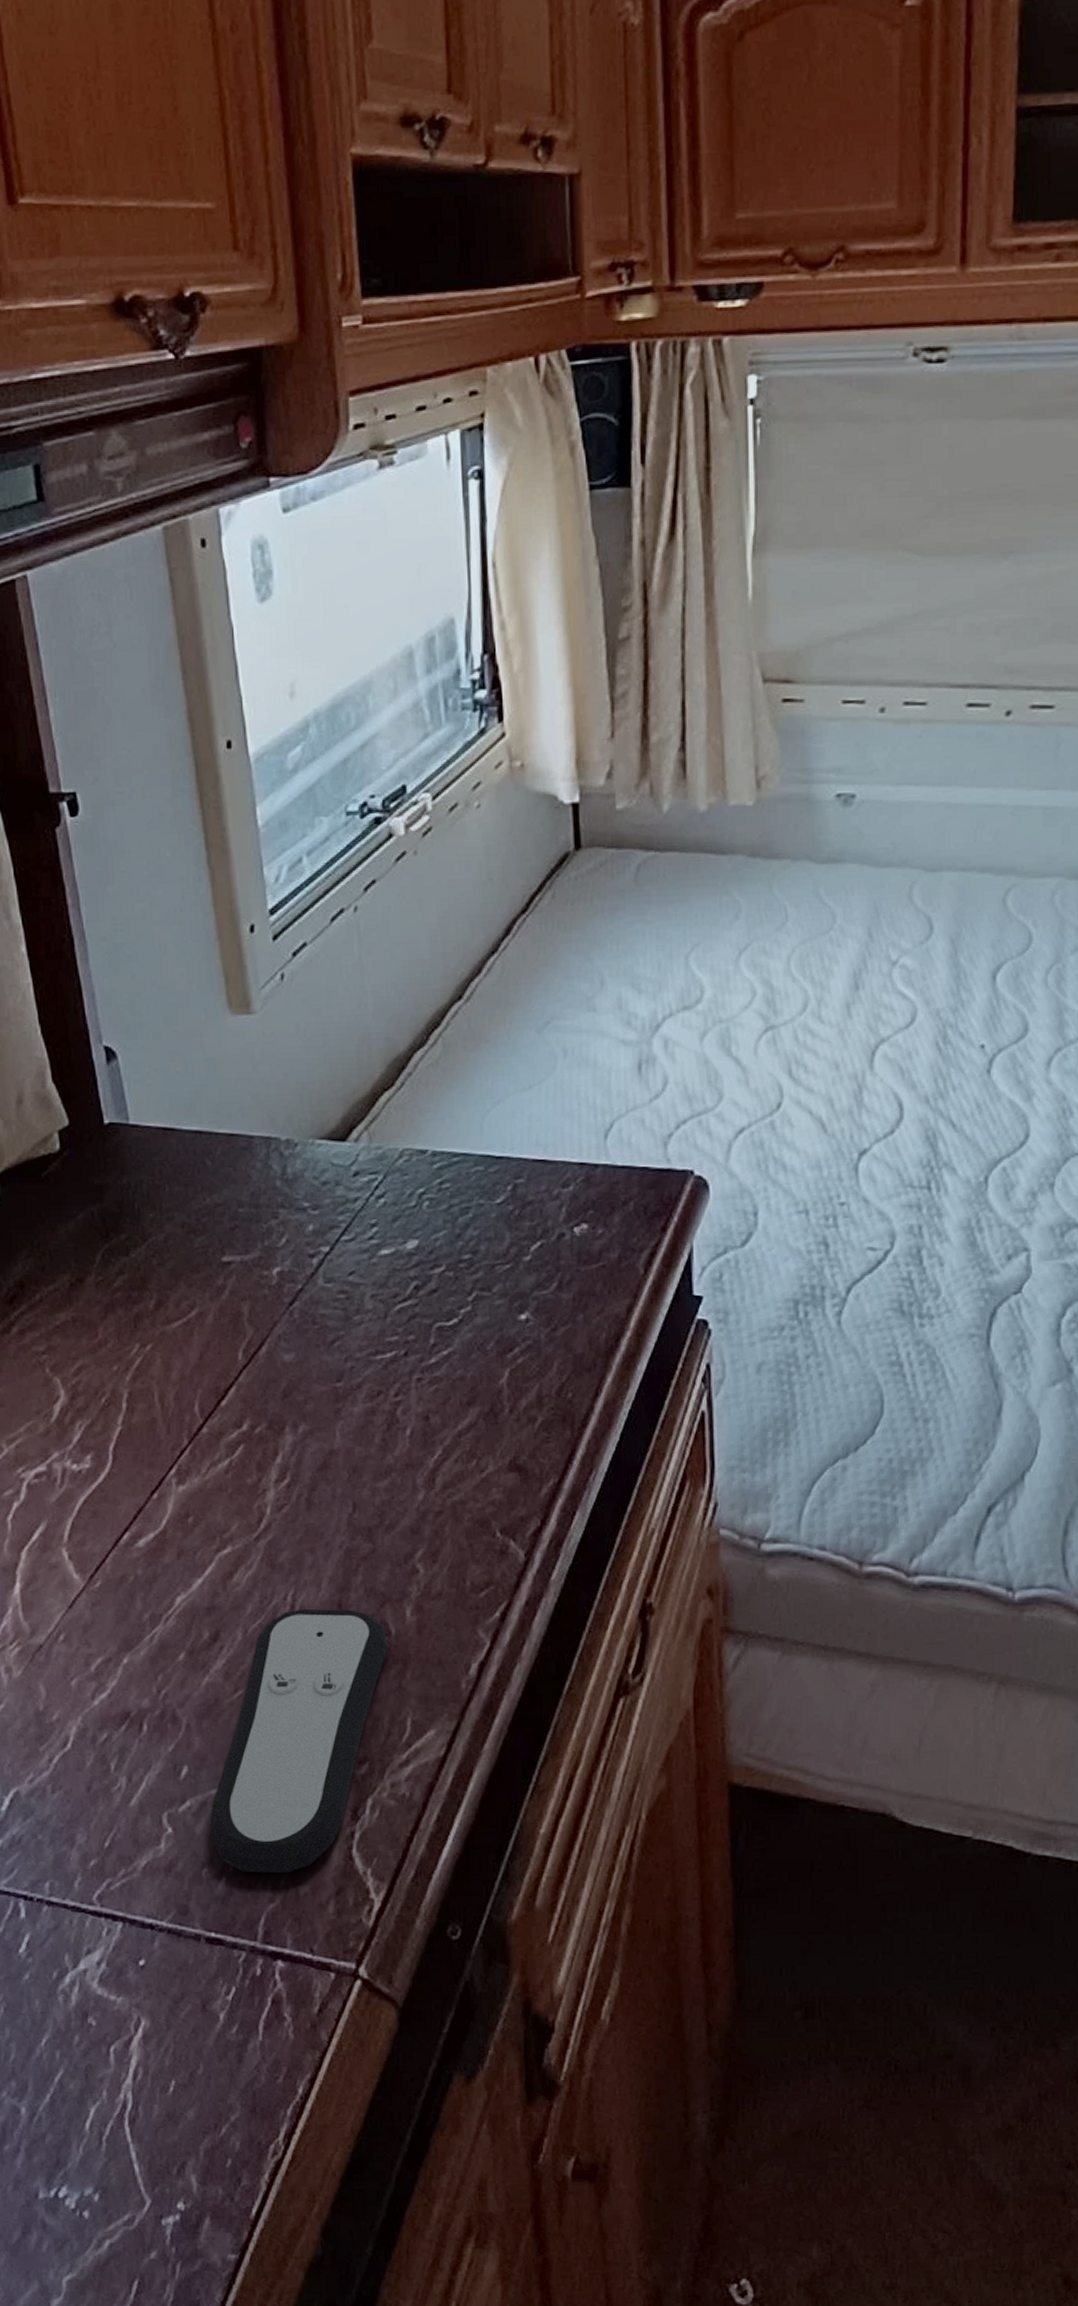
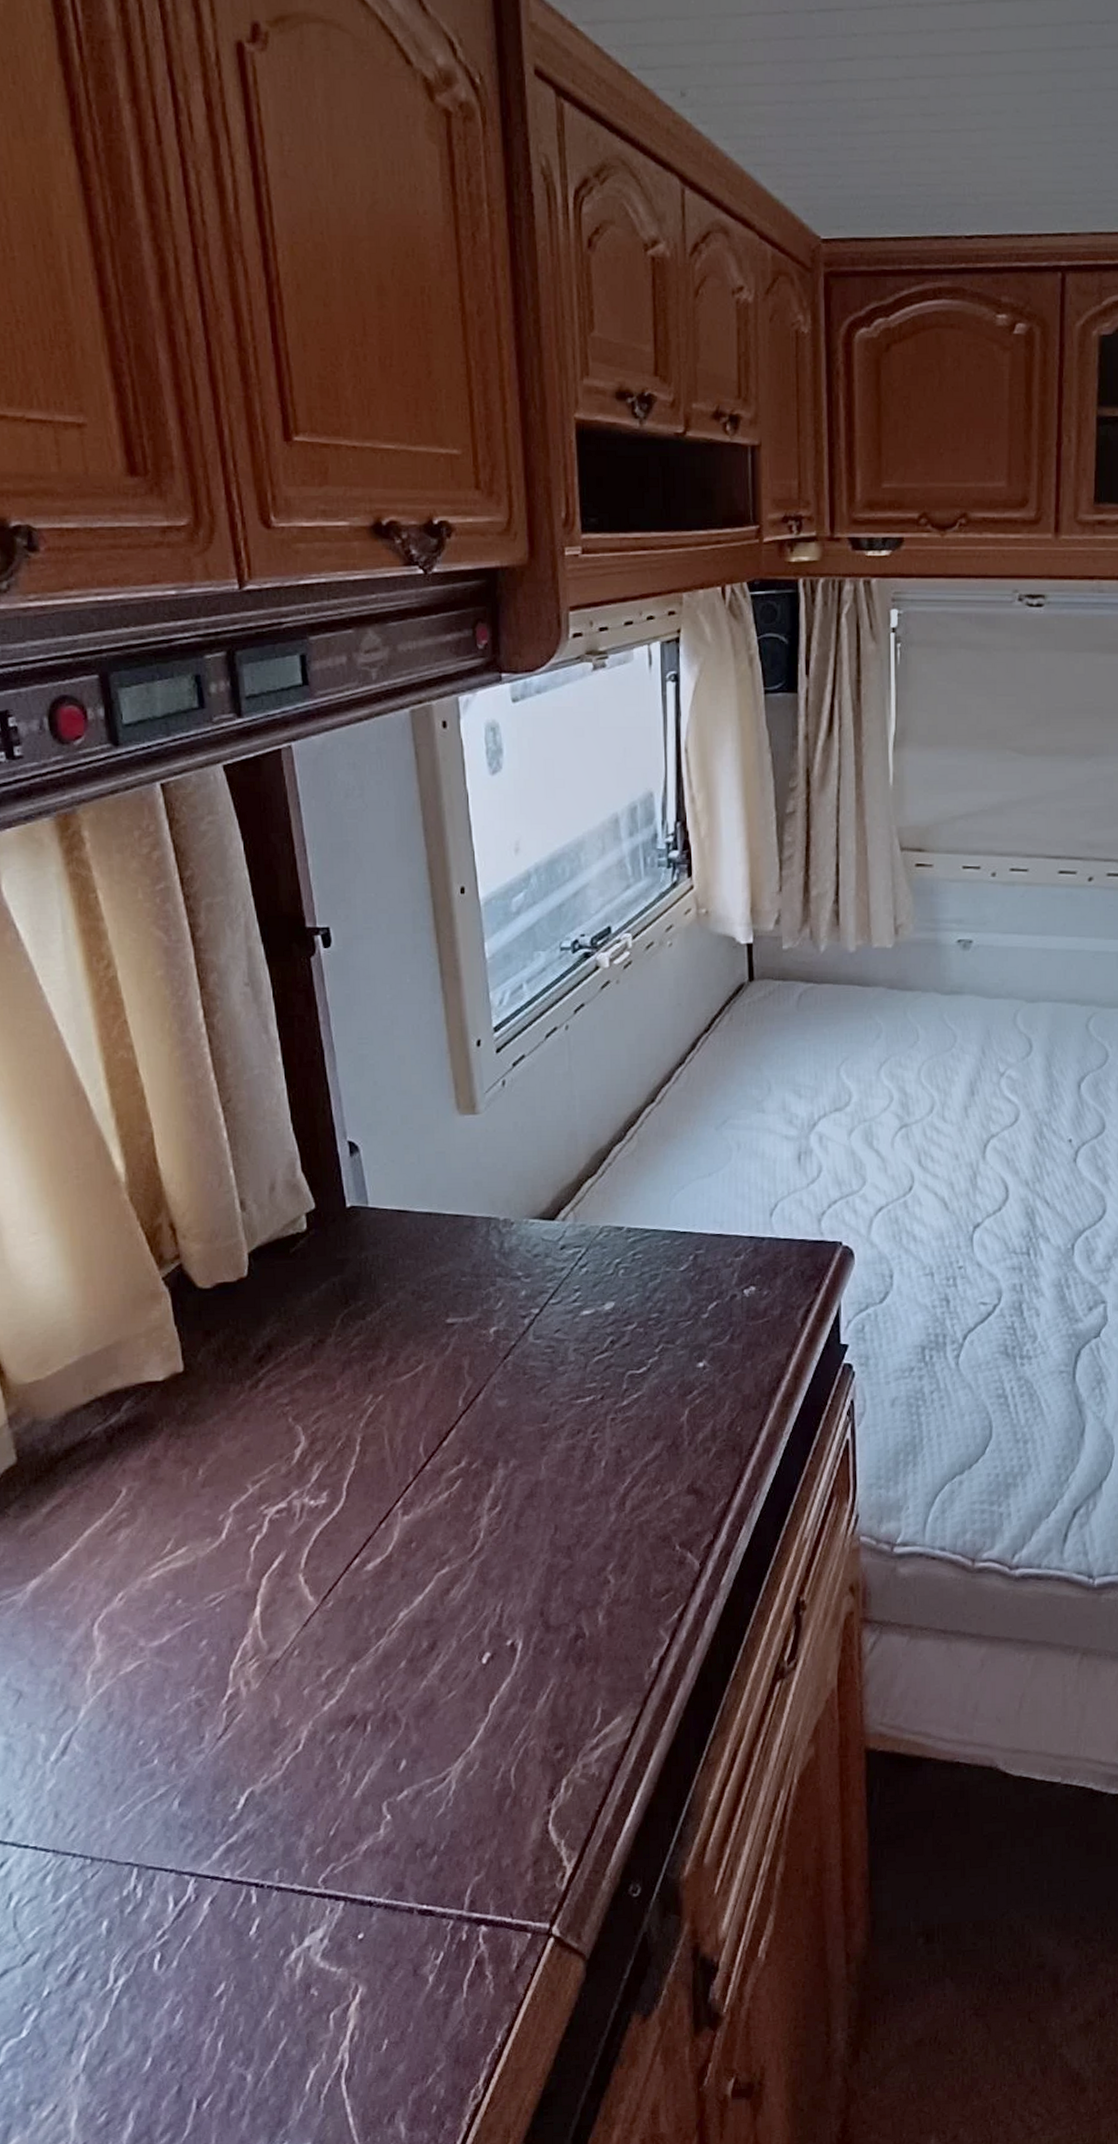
remote control: present [209,1608,388,1874] -> none [424,1617,582,1850]

